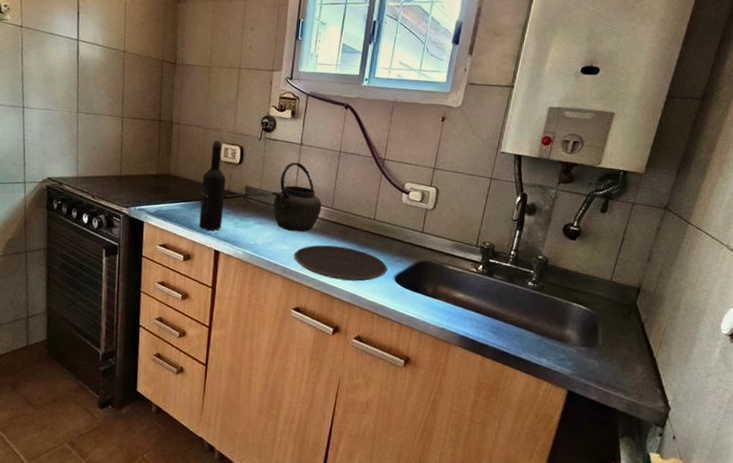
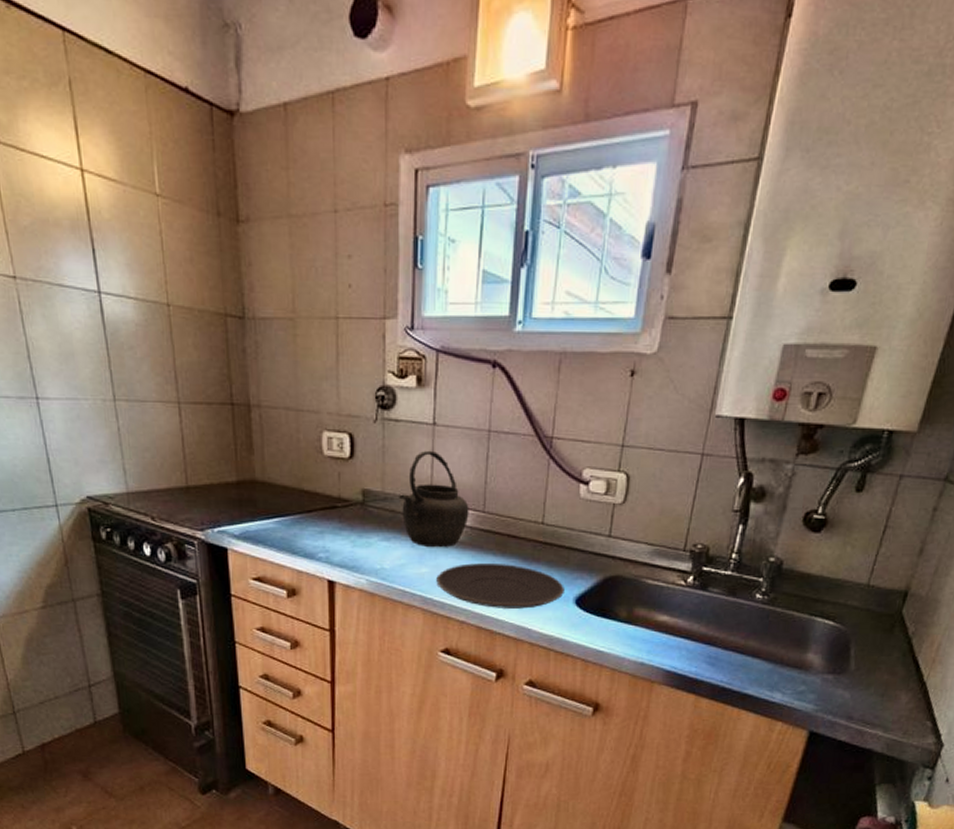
wine bottle: present [199,141,226,231] -> none [301,428,334,554]

